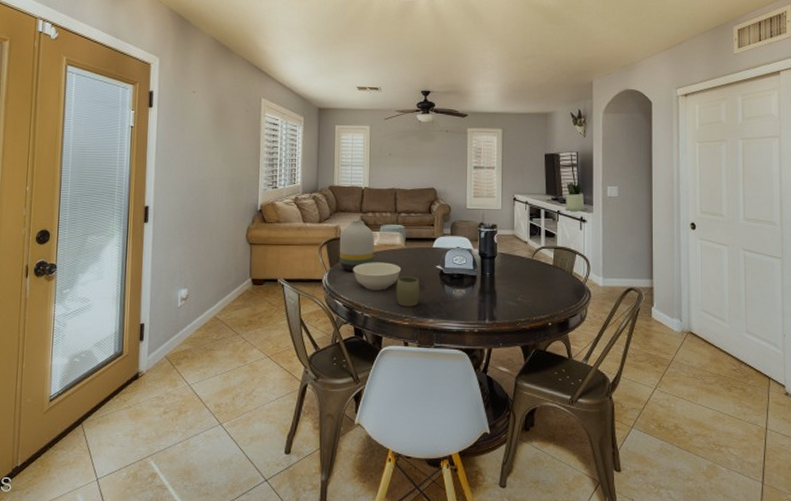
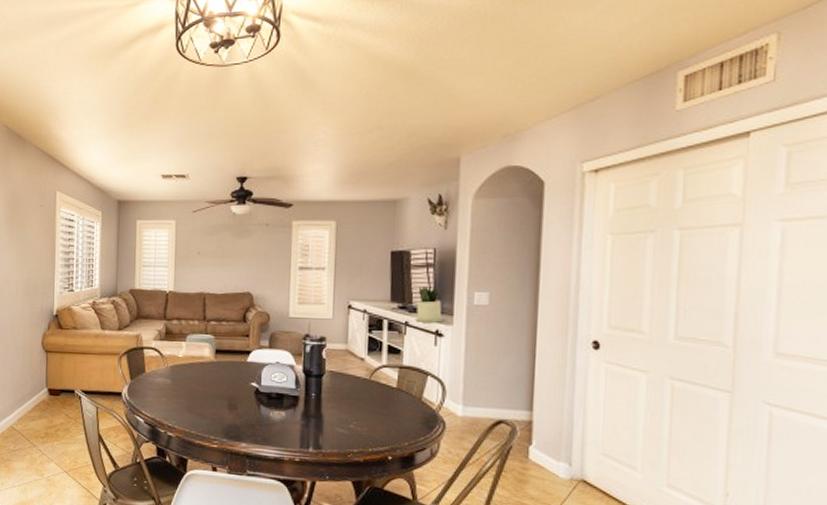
vase: present [339,220,374,271] -> none [140,328,180,385]
bowl: present [353,262,401,290] -> none [155,375,210,408]
mug: present [396,276,420,307] -> none [203,393,232,428]

